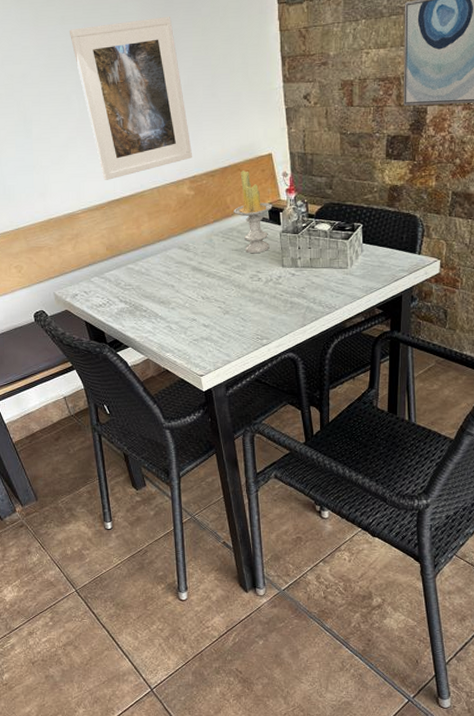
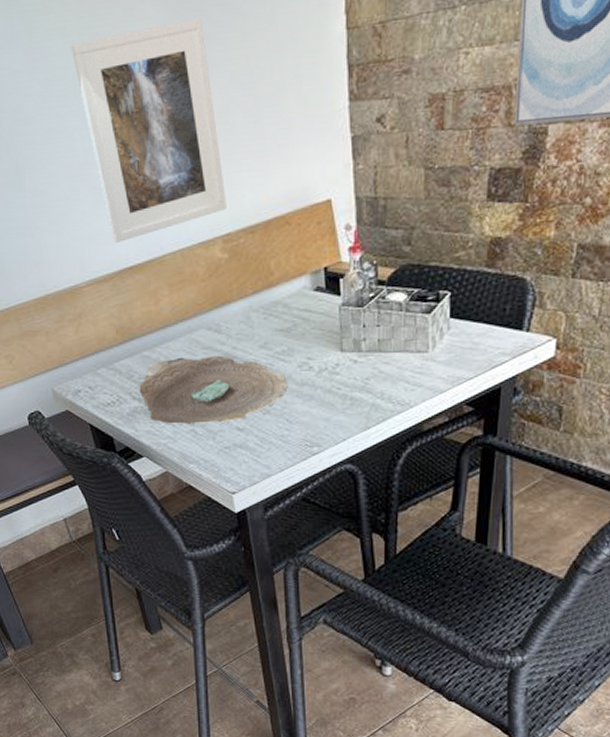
decorative bowl: none [125,268,243,321] -> present [139,355,288,424]
candle: present [234,170,273,254] -> none [279,224,330,335]

